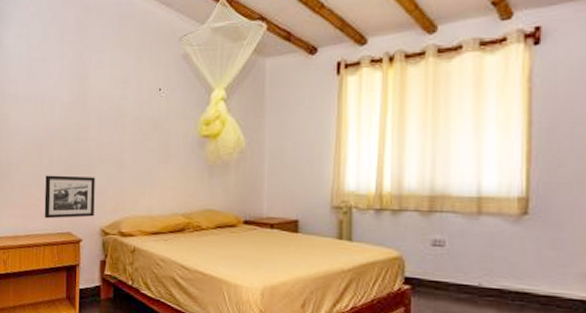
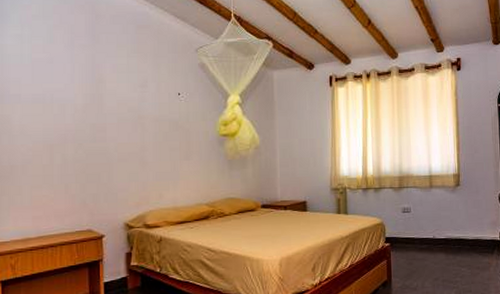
picture frame: present [44,175,95,219] -> none [59,175,117,219]

